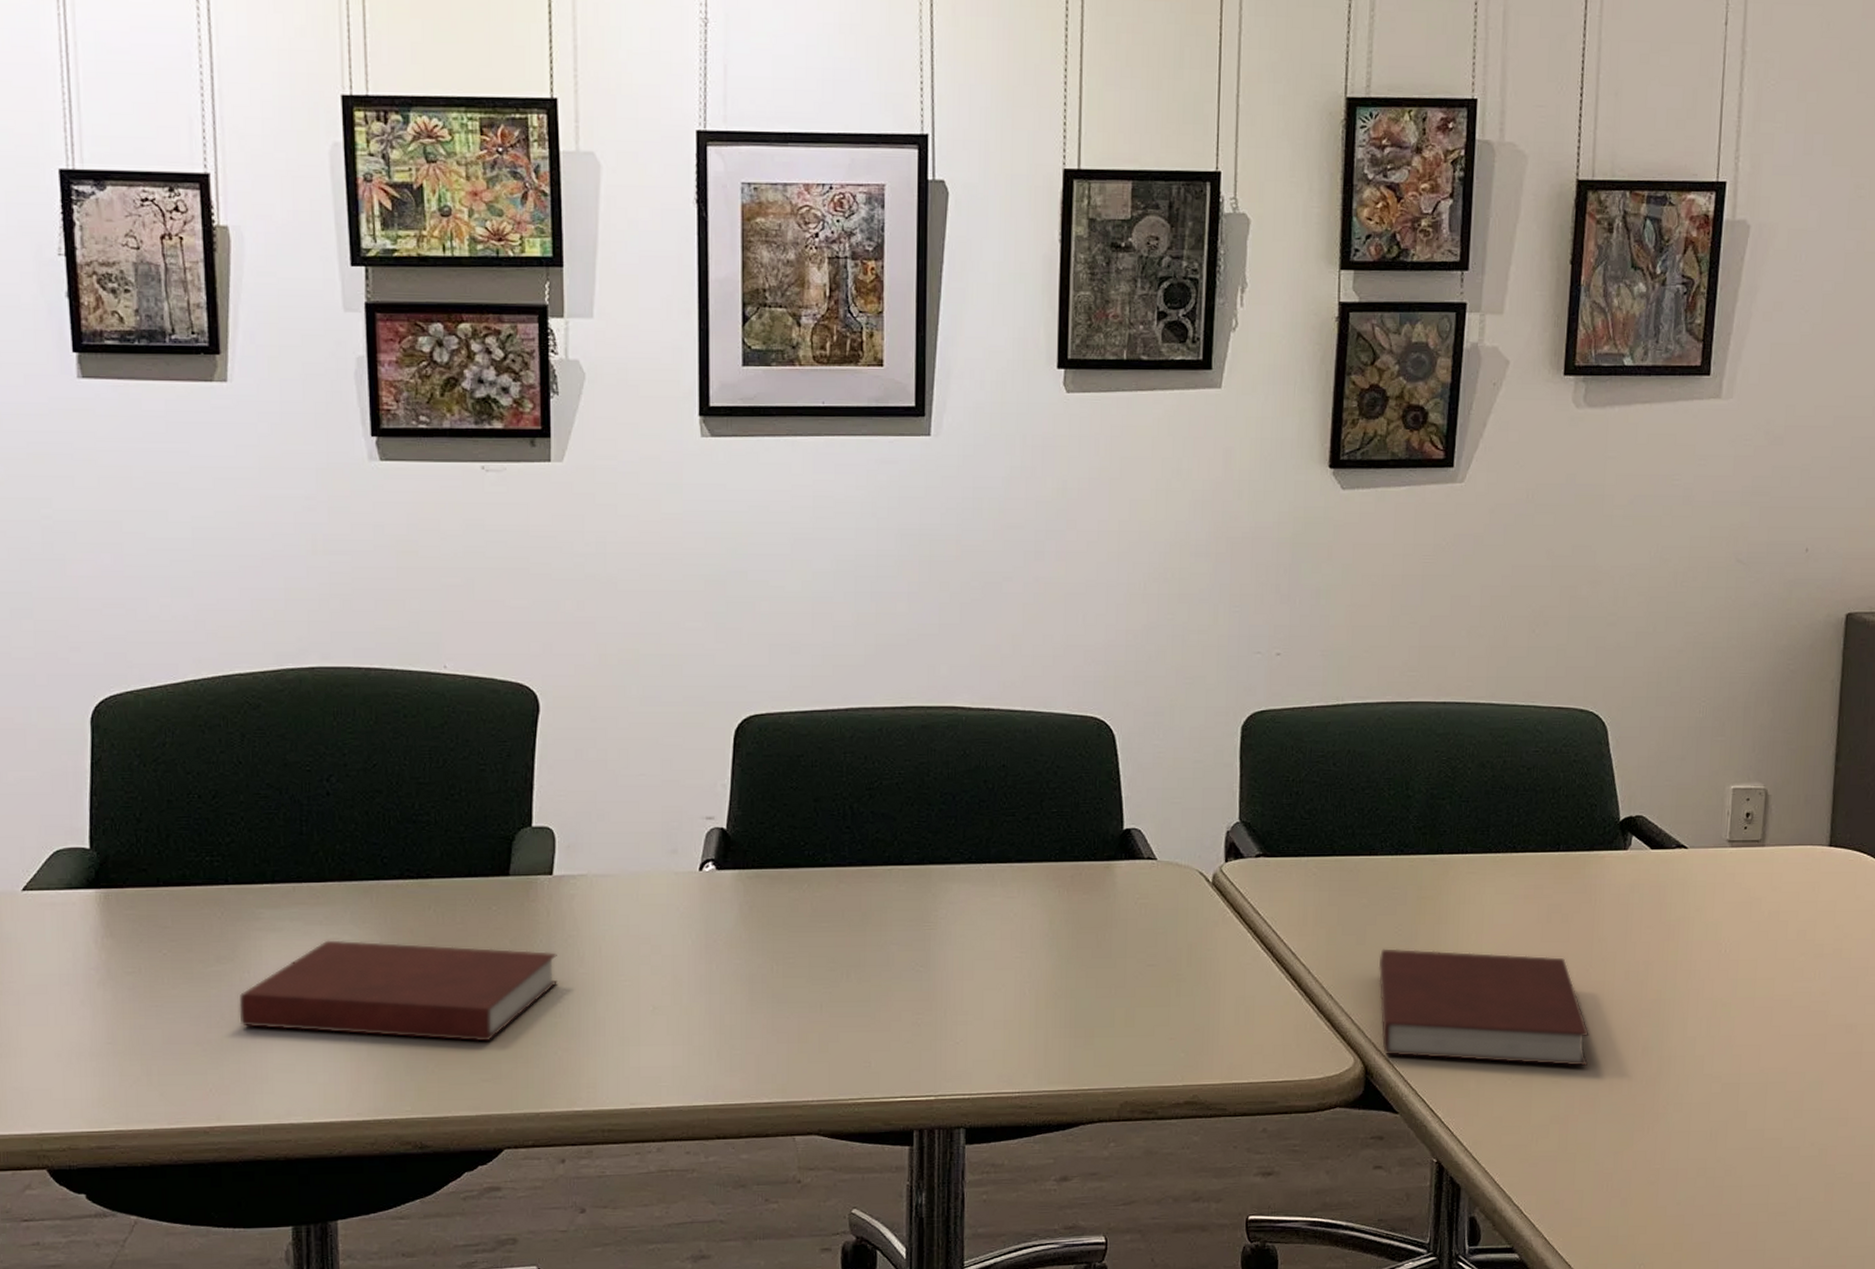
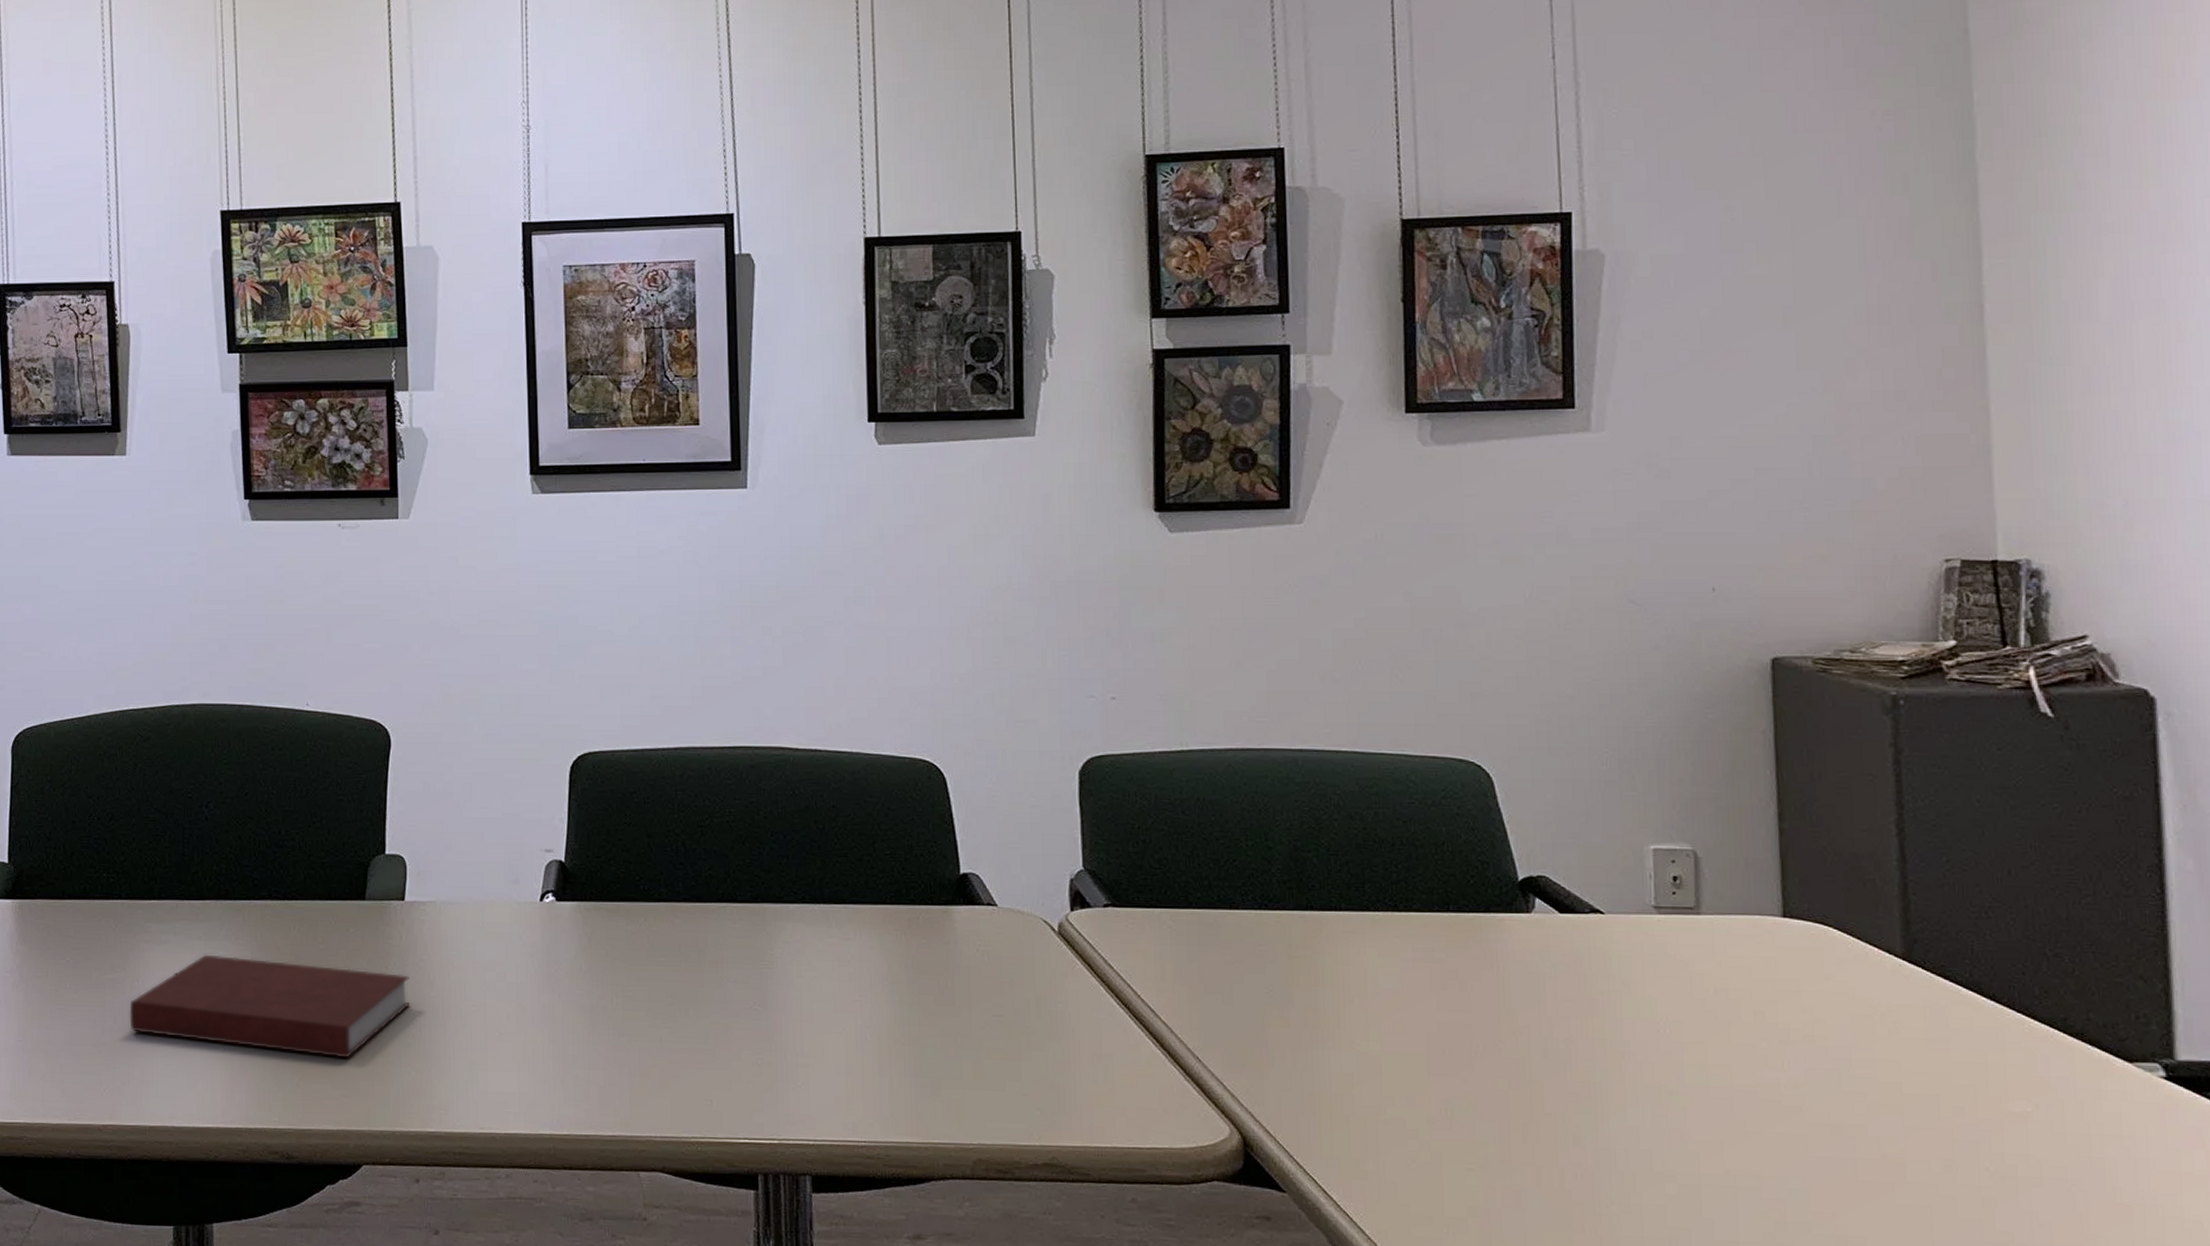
notebook: present [1378,948,1589,1067] -> none [1249,1010,1507,1154]

